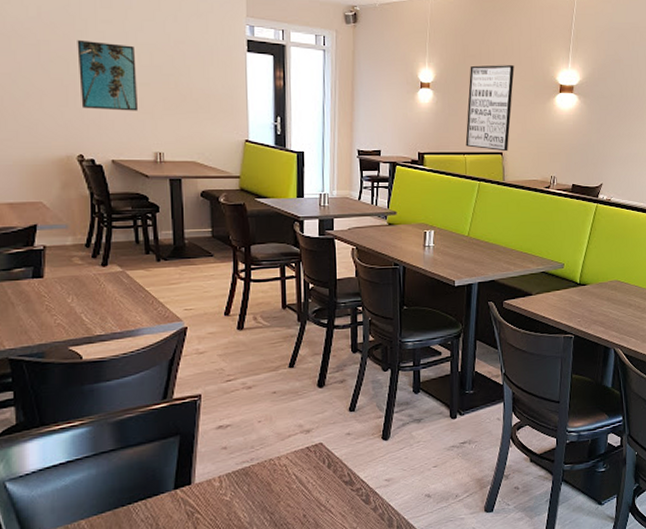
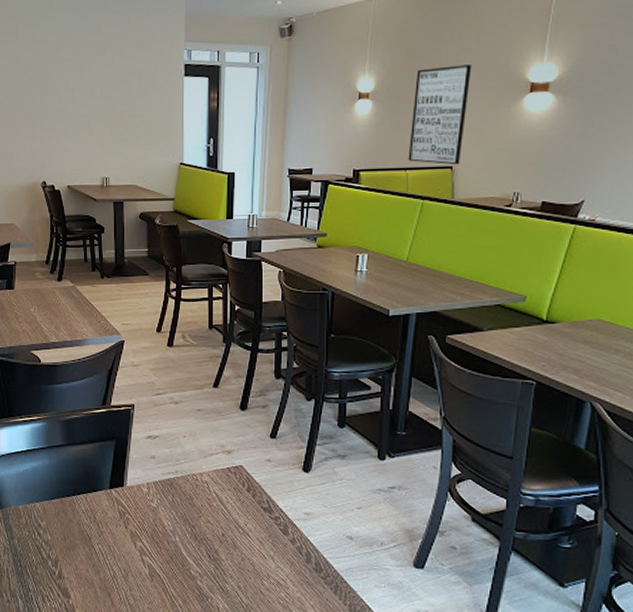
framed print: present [77,39,139,111] -> none [43,78,90,141]

